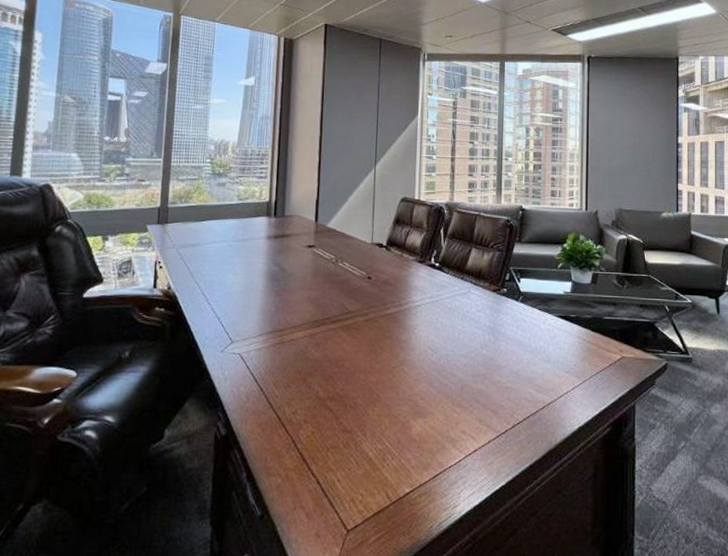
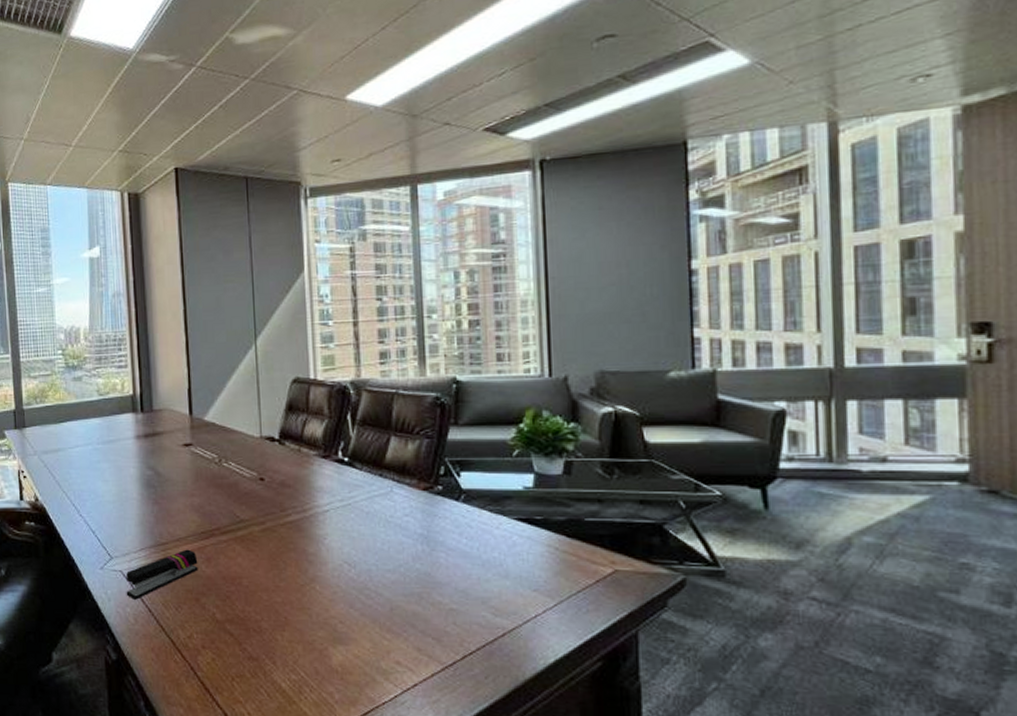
stapler: none [242,335,309,380] -> present [126,549,198,600]

